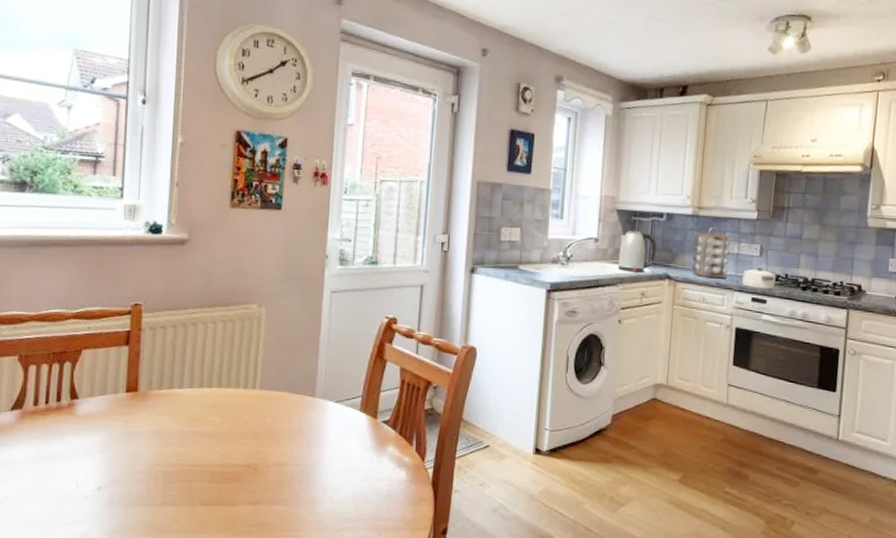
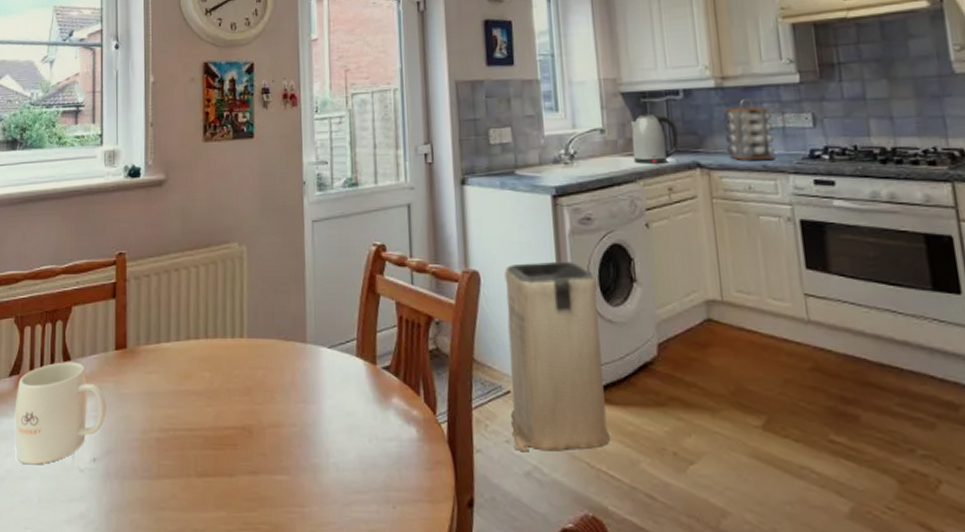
mug: none [15,400,114,491] -> present [14,362,106,465]
laundry basket: none [486,343,574,494] -> present [504,262,610,452]
cooking pot: present [741,267,776,291] -> none [794,141,842,170]

